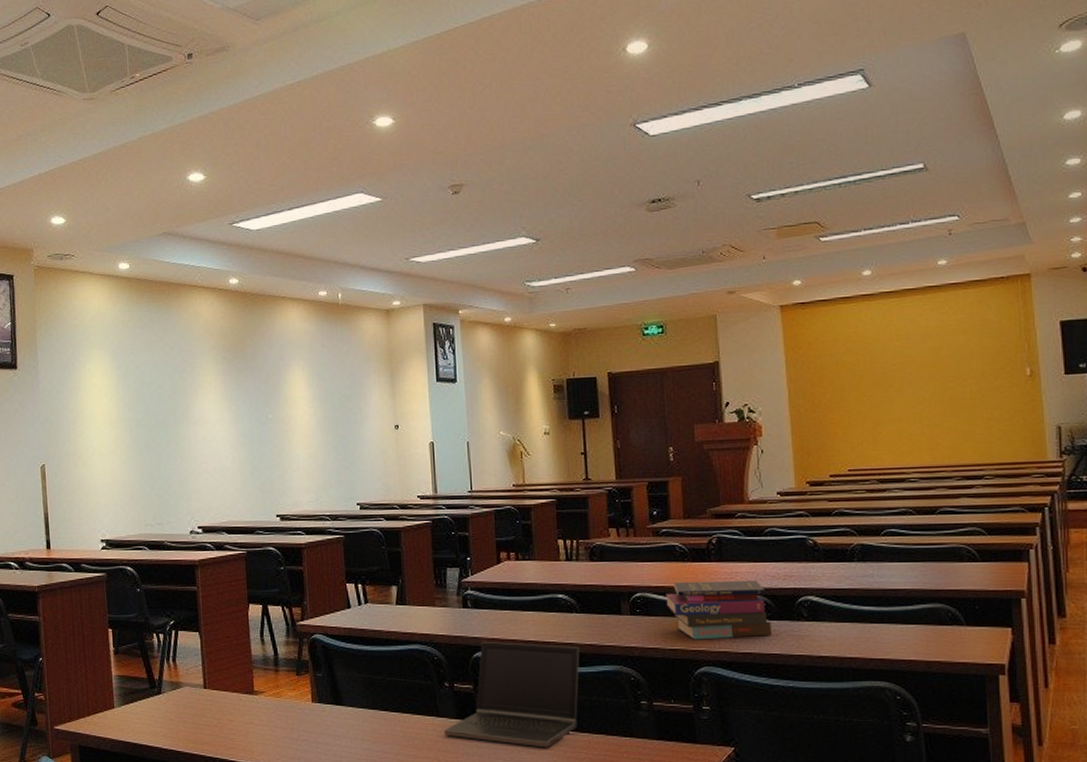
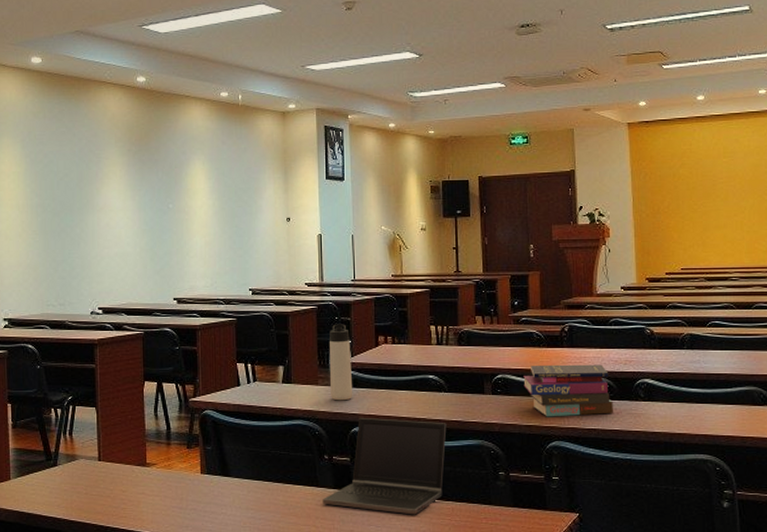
thermos bottle: none [446,539,474,624] -> present [330,324,353,401]

